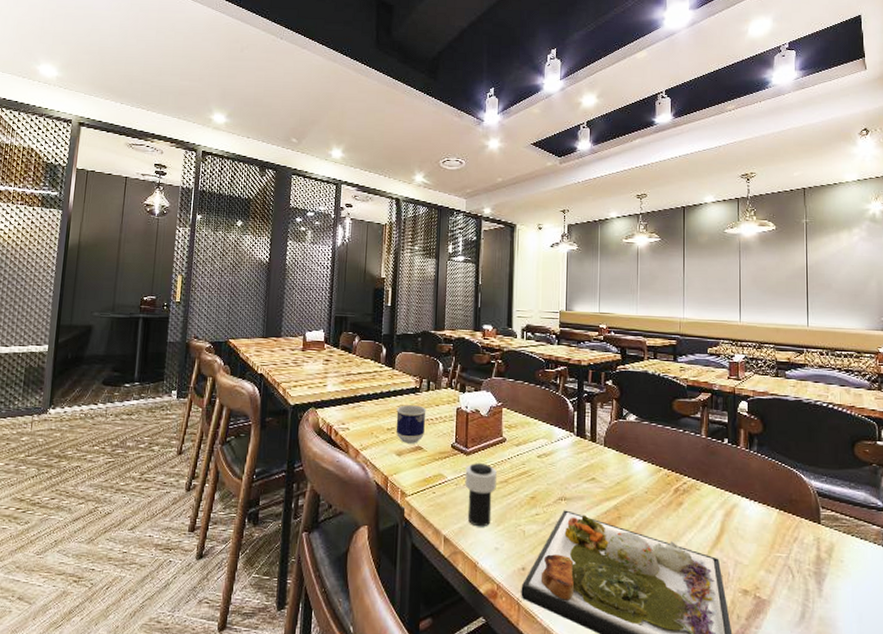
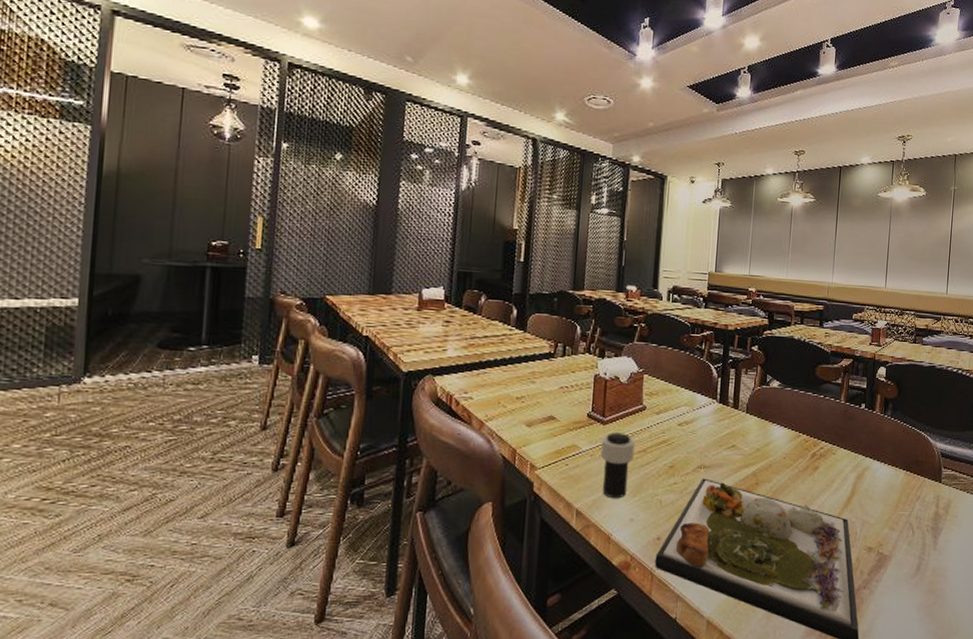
cup: present [396,405,427,444] -> none [526,371,561,413]

